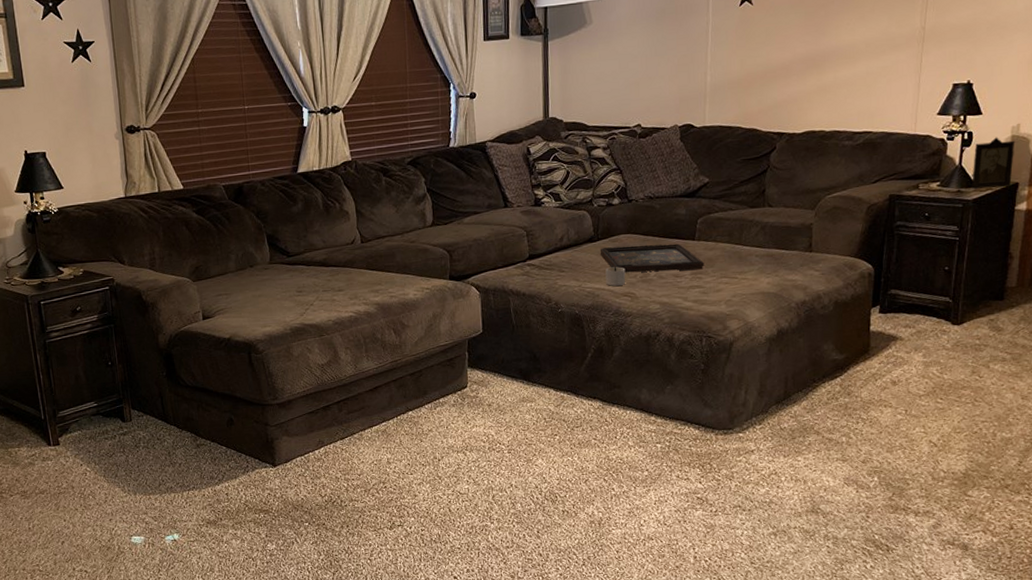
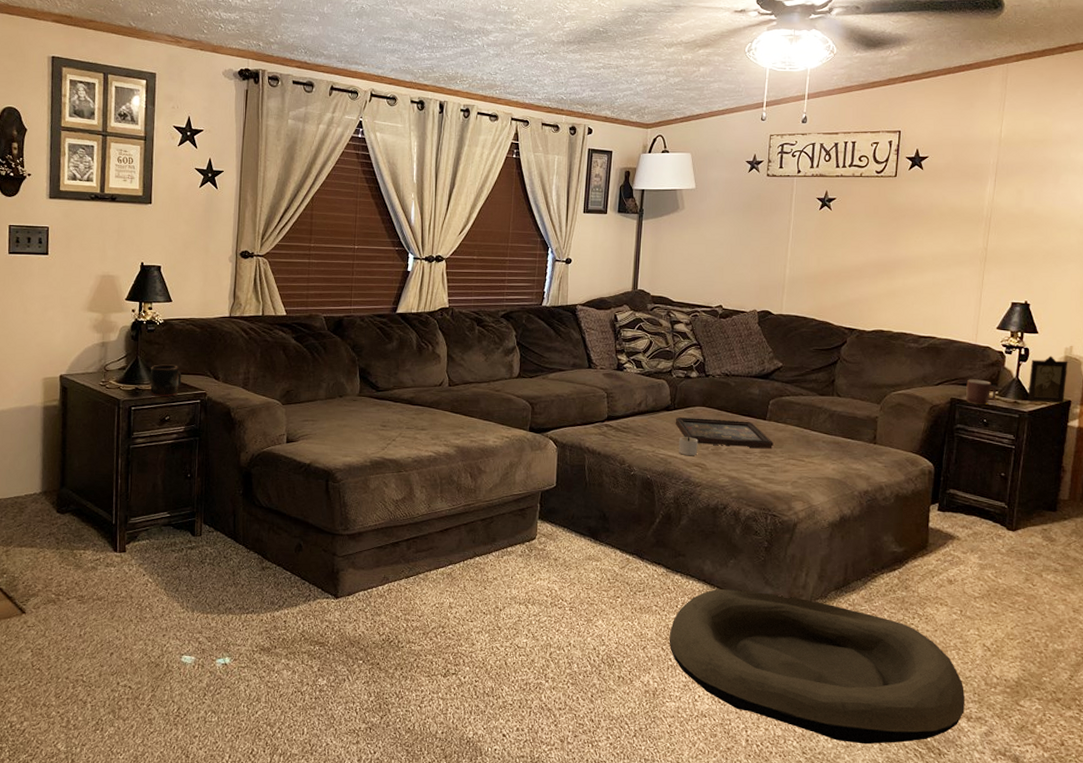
mug: none [53,253,87,288] -> present [150,364,182,397]
dog bed: none [610,414,912,549] -> present [669,589,964,745]
mug: none [906,171,938,199] -> present [966,379,996,406]

